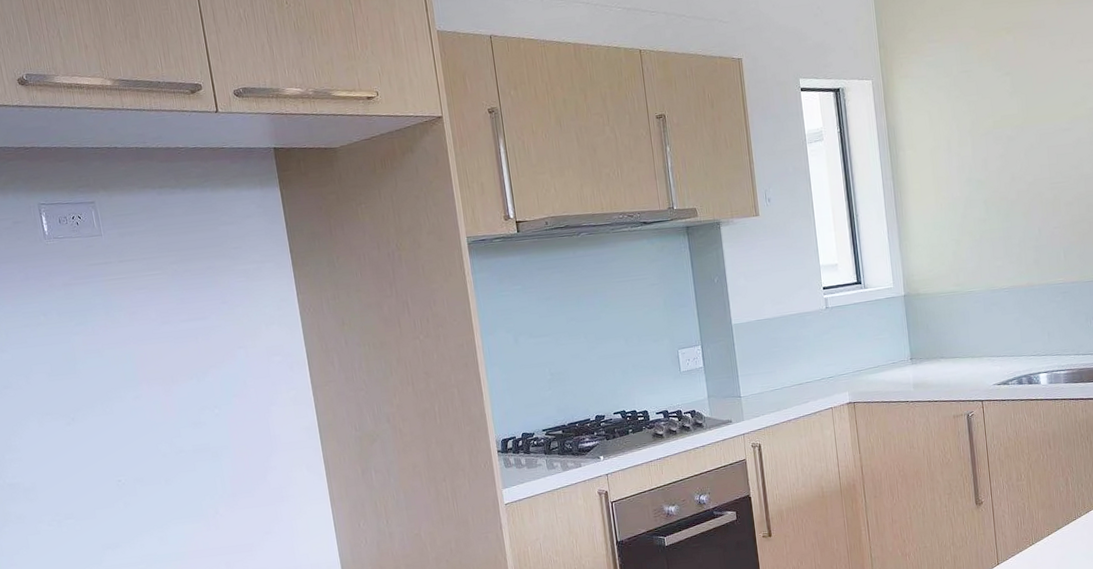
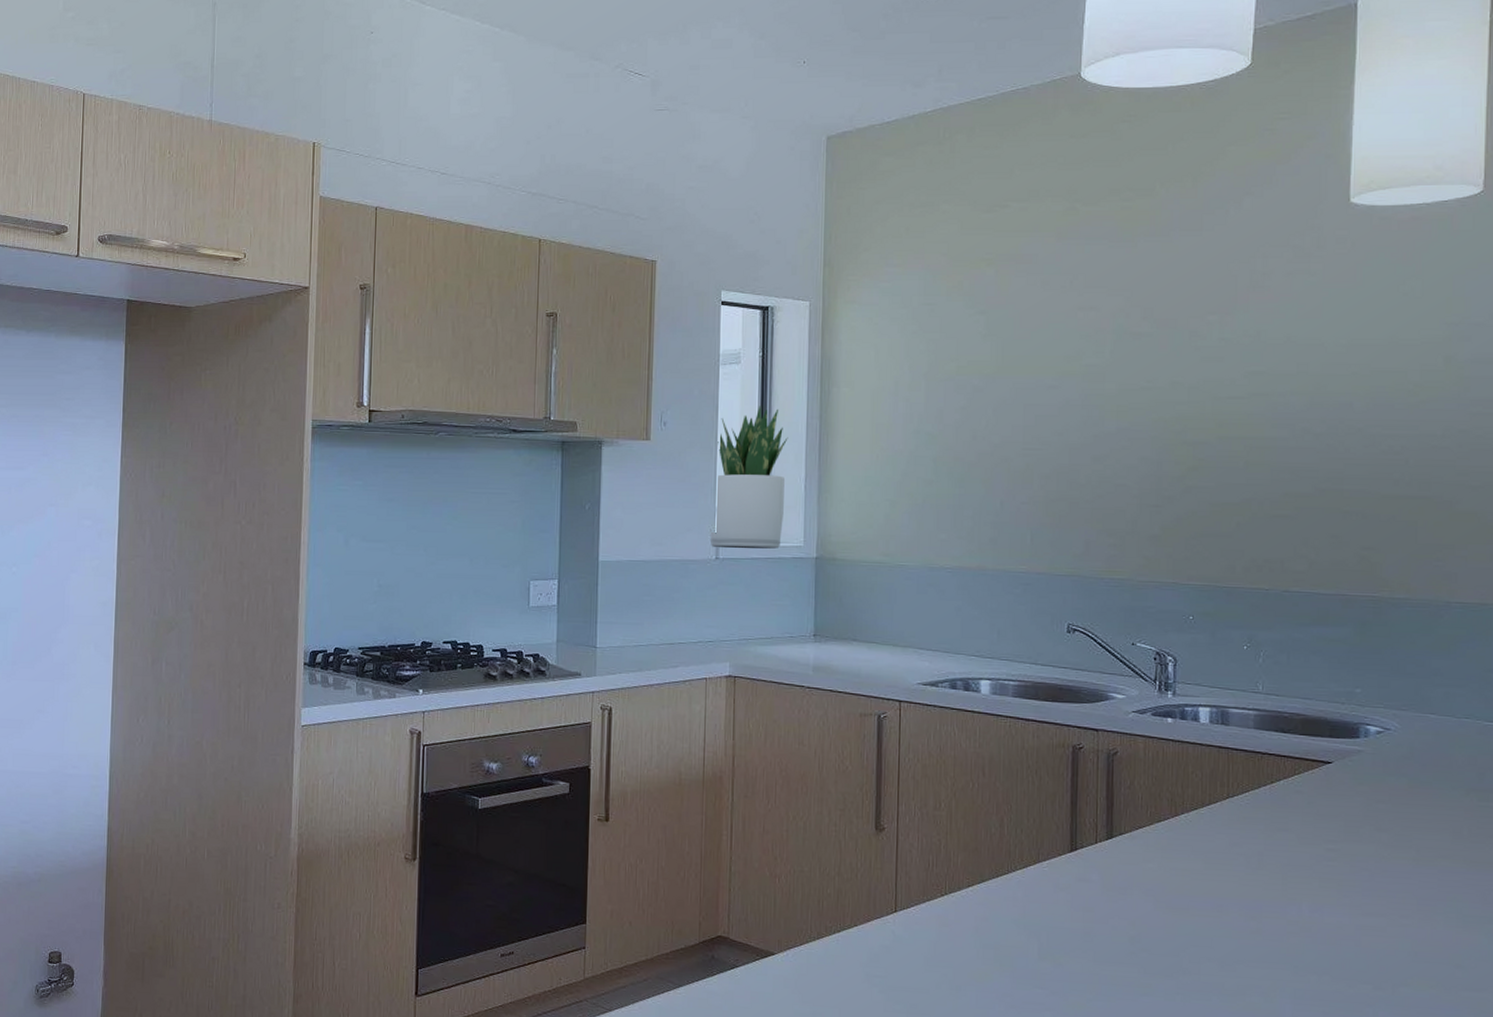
planter: none [814,174,876,299] -> present [710,406,788,549]

